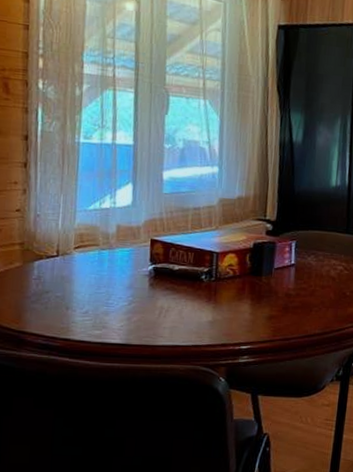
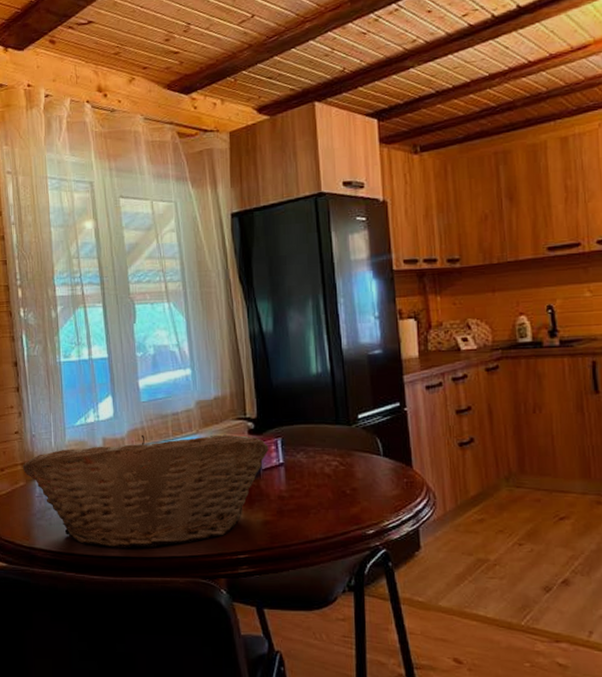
fruit basket: none [21,225,283,336] -> present [23,434,269,548]

